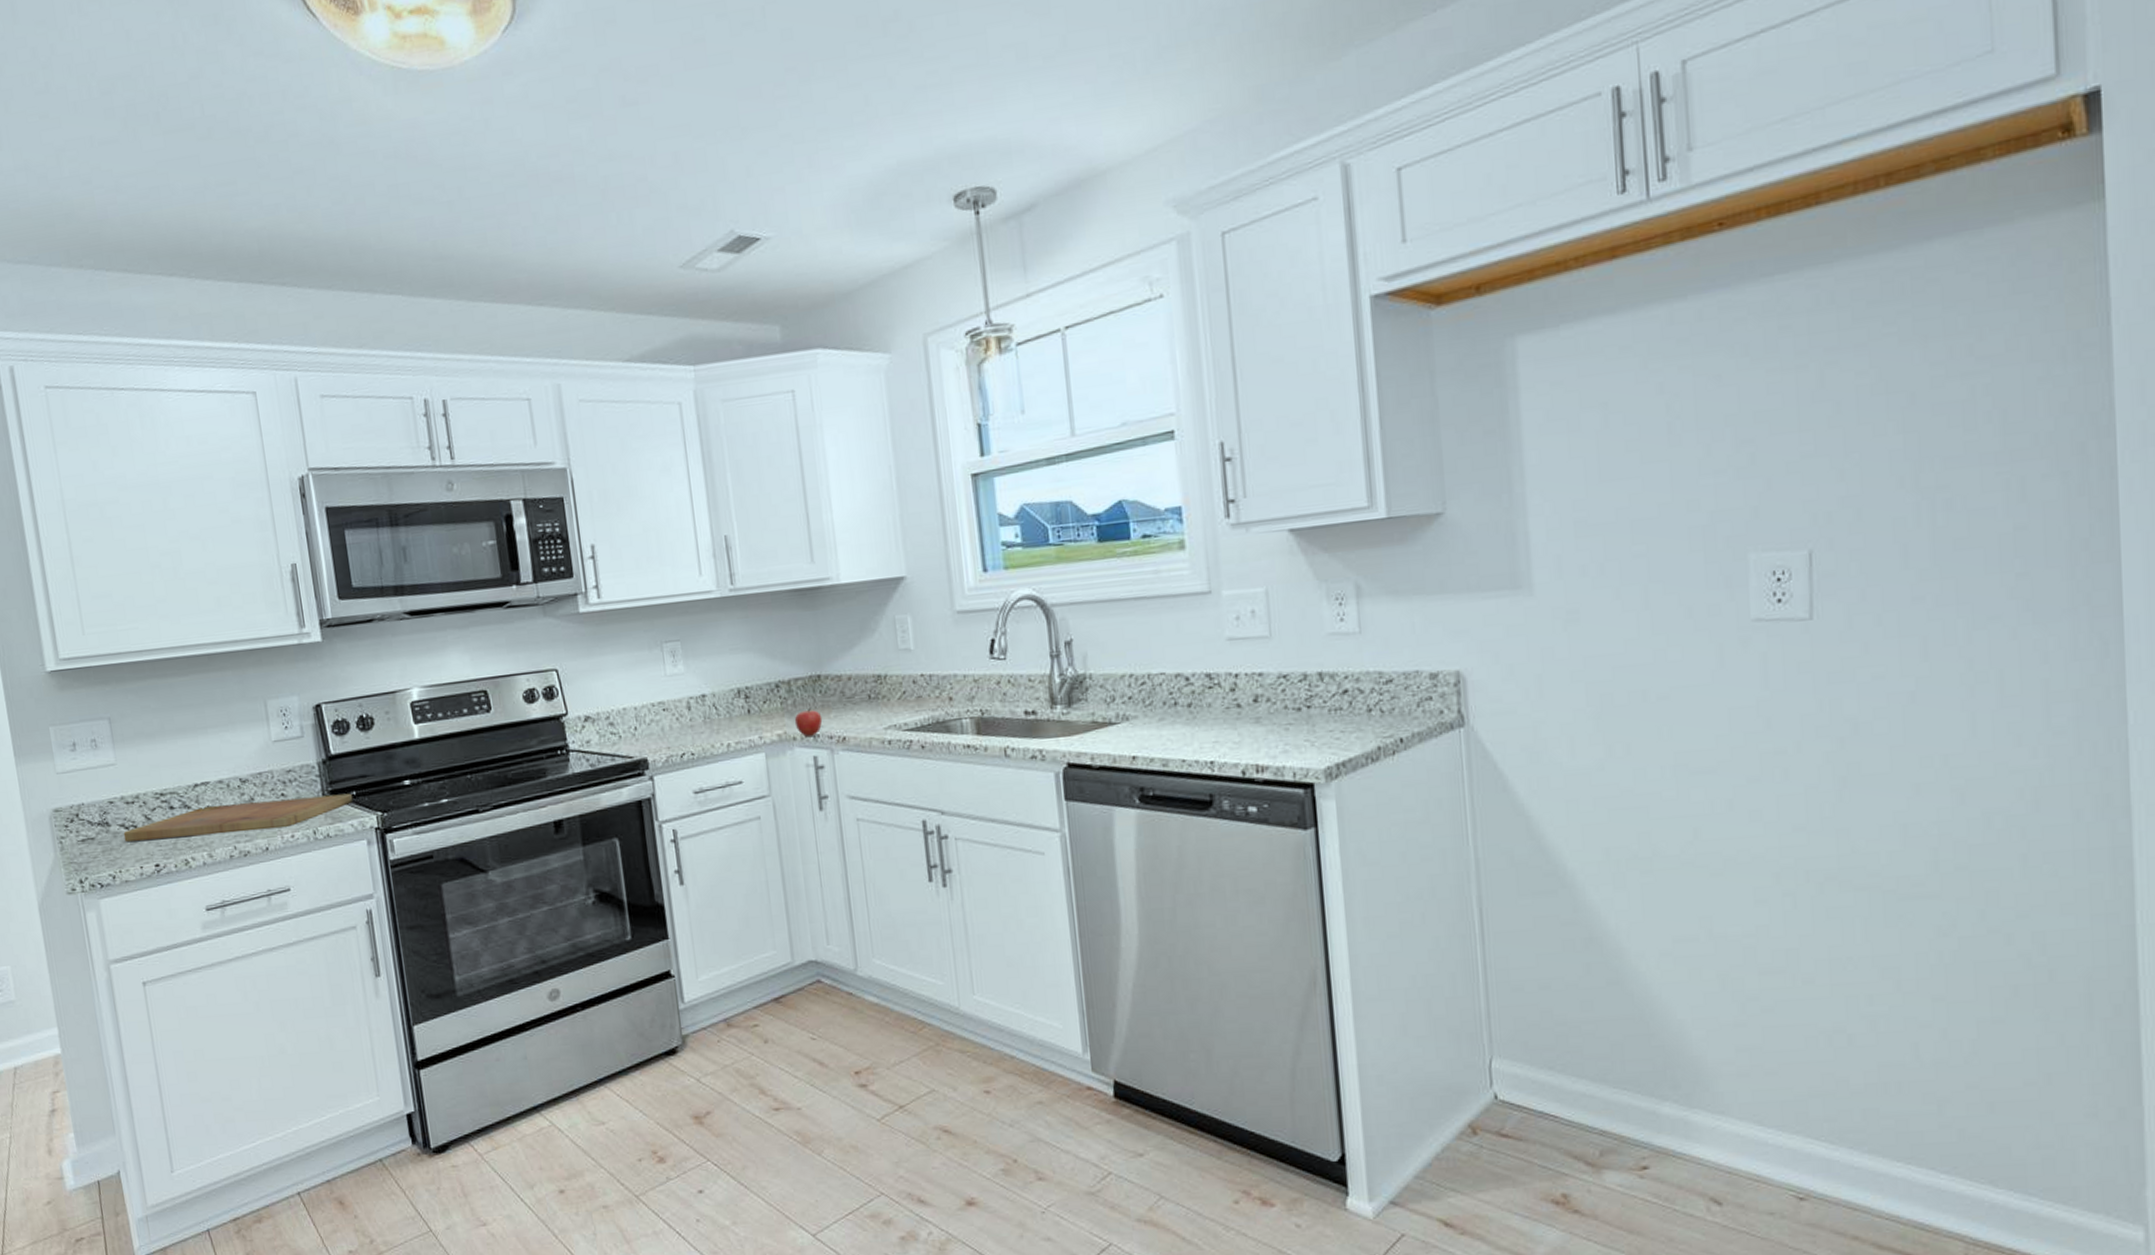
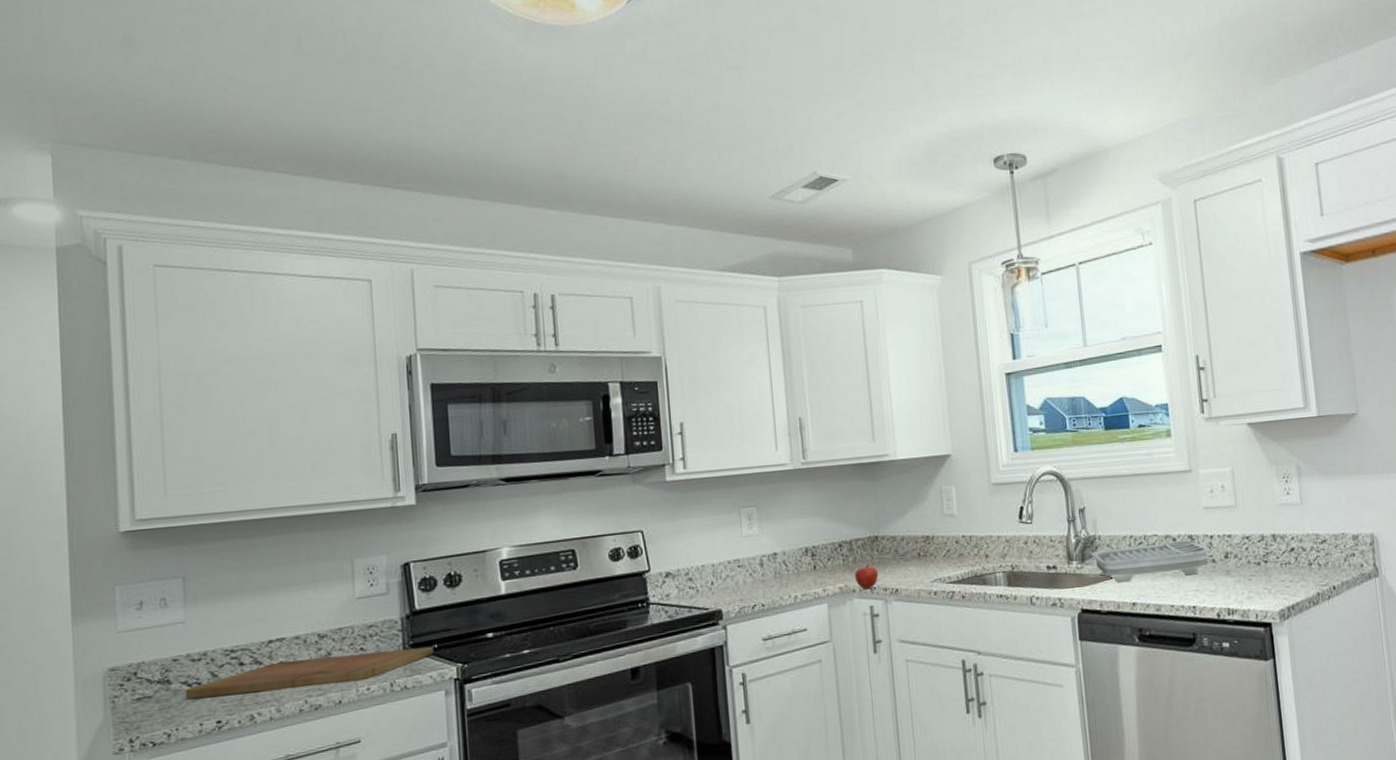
dish rack: none [1079,680,1237,731] -> present [1090,541,1212,582]

